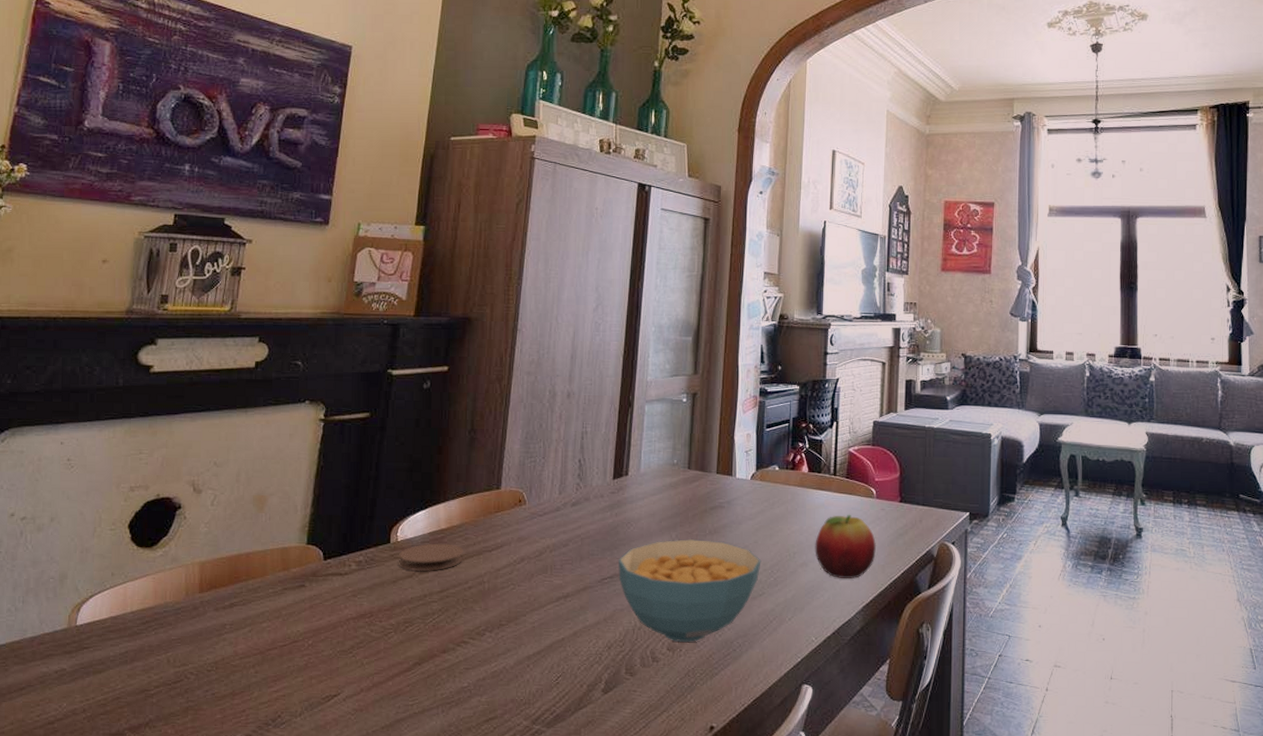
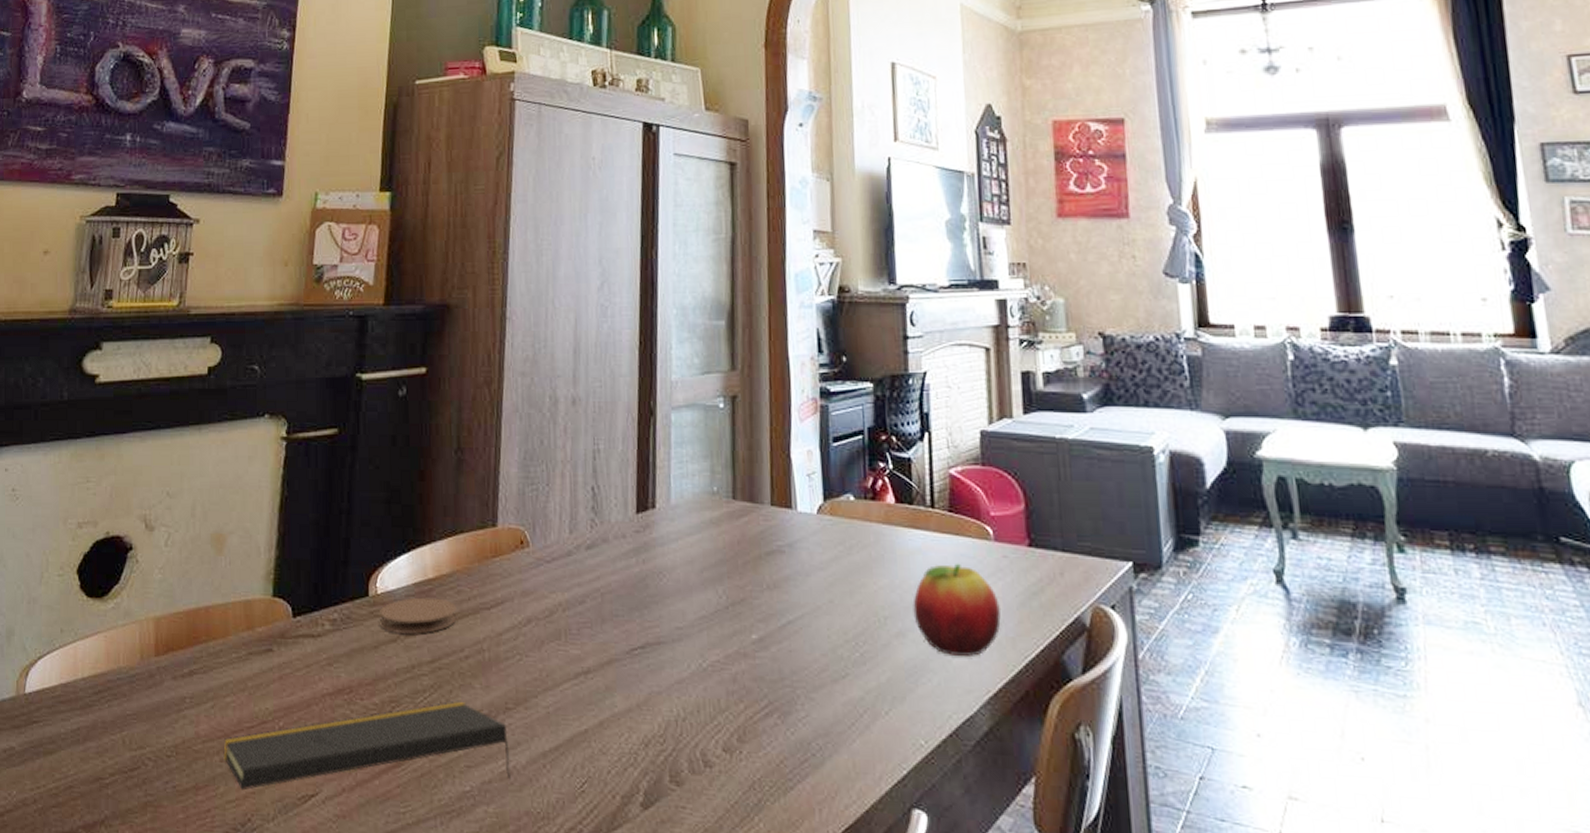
notepad: none [258,620,501,694] -> present [223,700,511,791]
cereal bowl: present [618,538,761,642] -> none [651,595,841,741]

